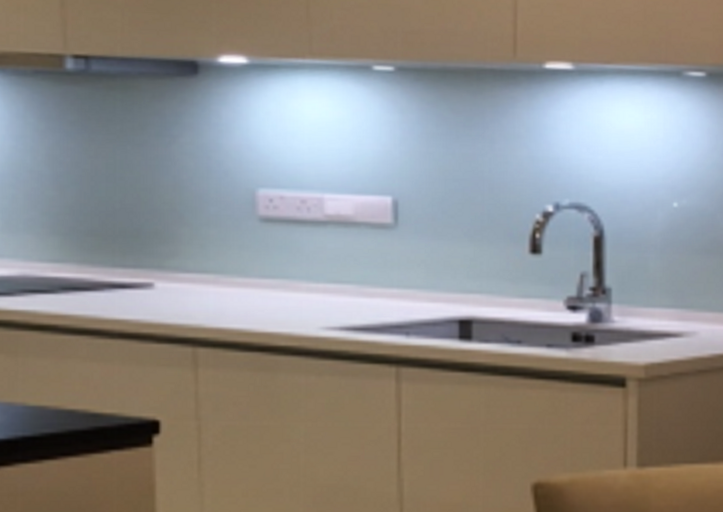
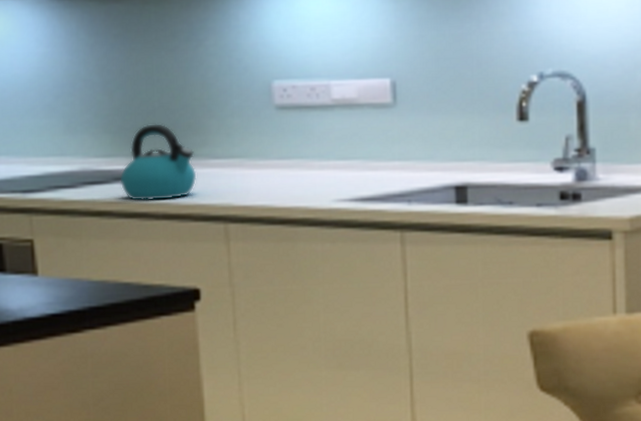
kettle: none [68,227,162,317] -> present [119,124,197,201]

